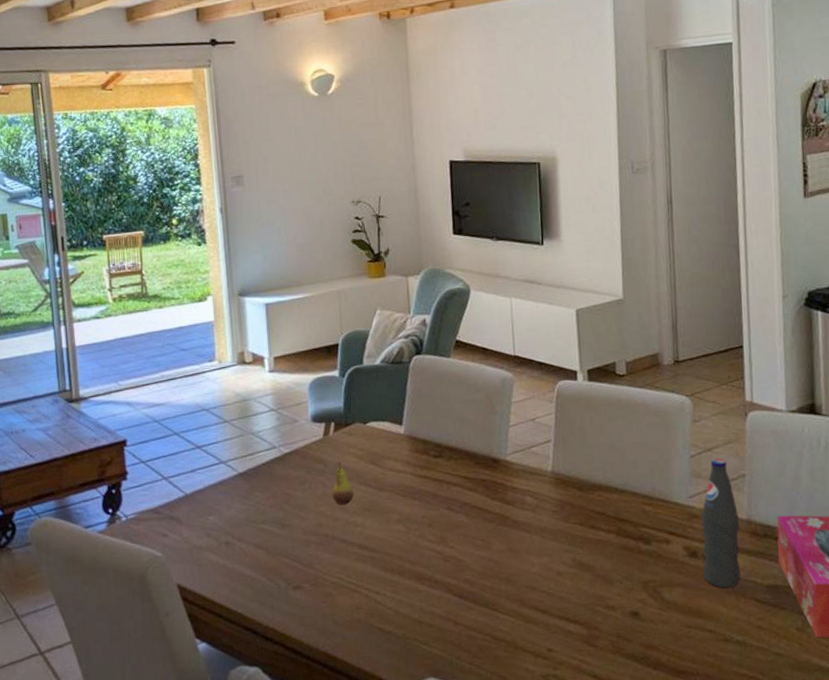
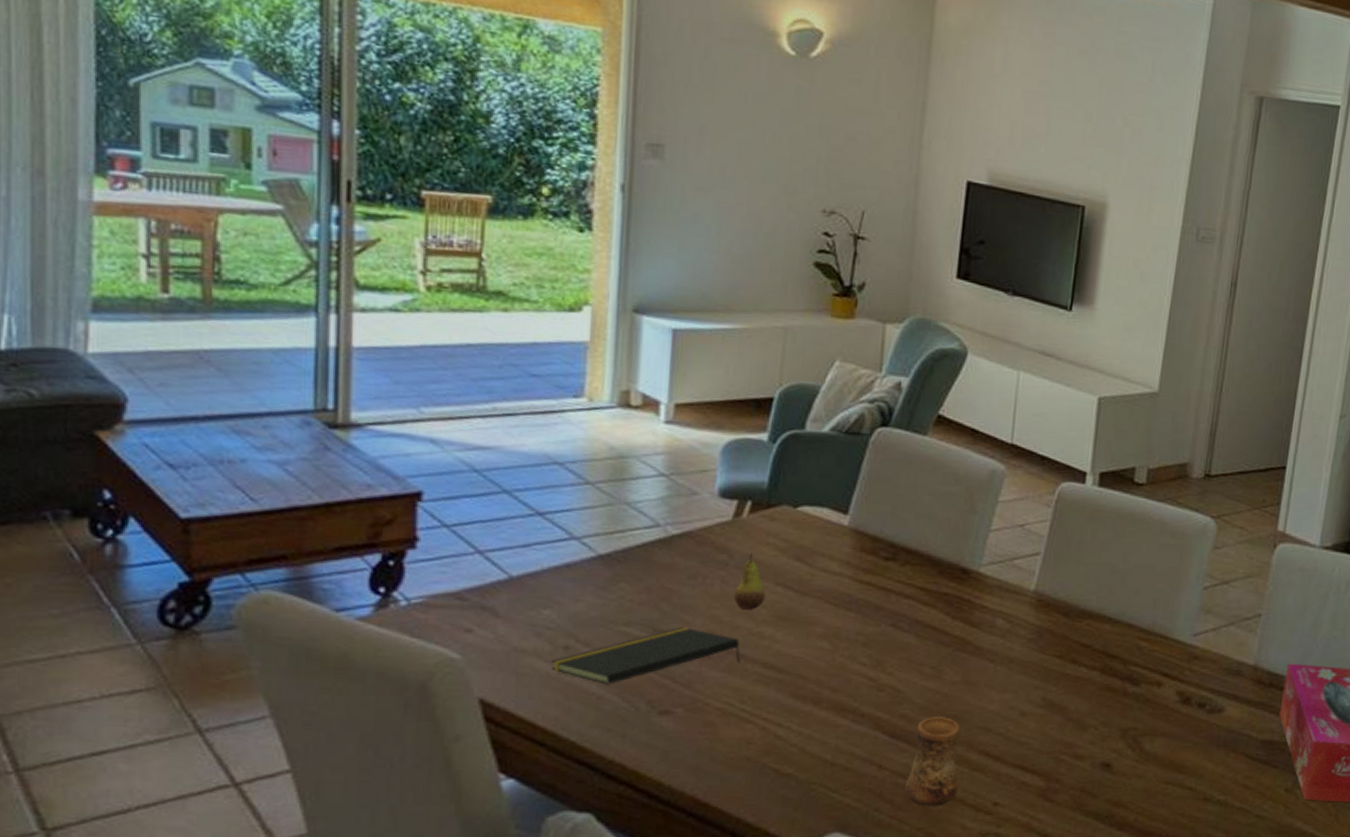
notepad: none [218,522,343,569] -> present [550,627,740,685]
cup: none [476,580,518,653] -> present [904,717,961,806]
bottle: present [701,458,741,587] -> none [1193,593,1246,740]

